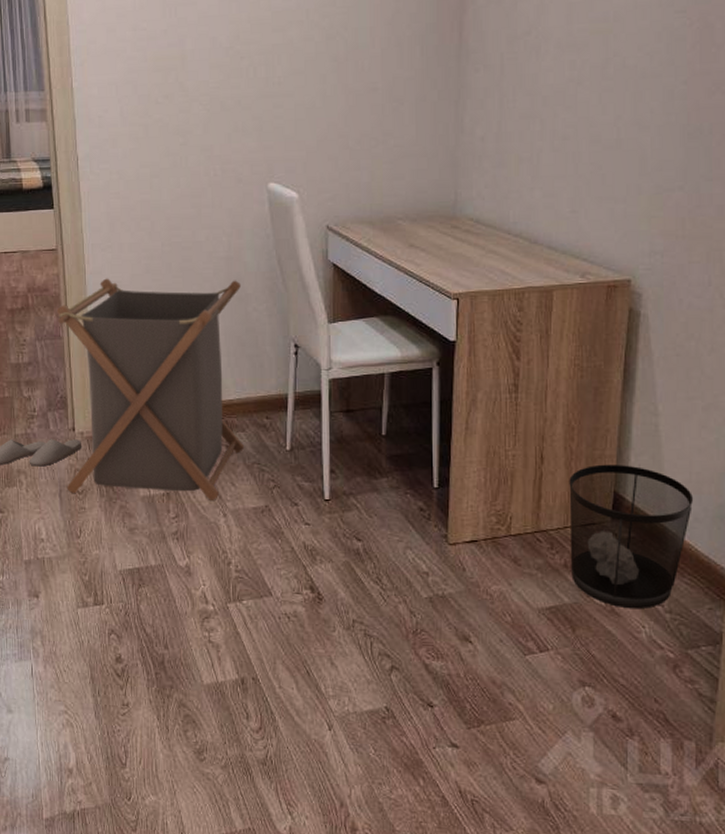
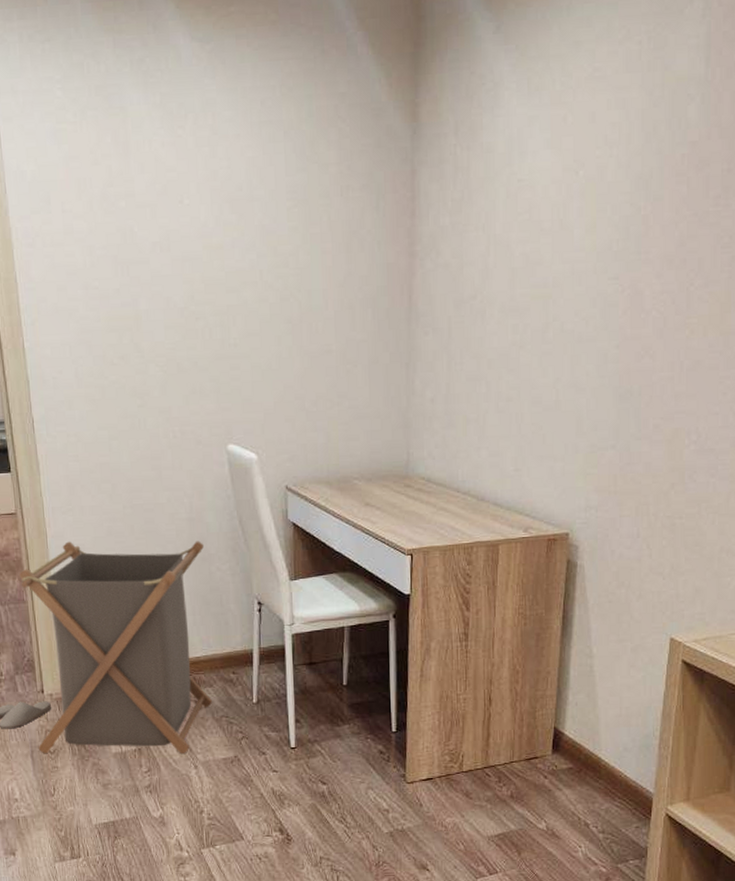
waste bin: present [569,464,694,608] -> none [514,703,624,831]

